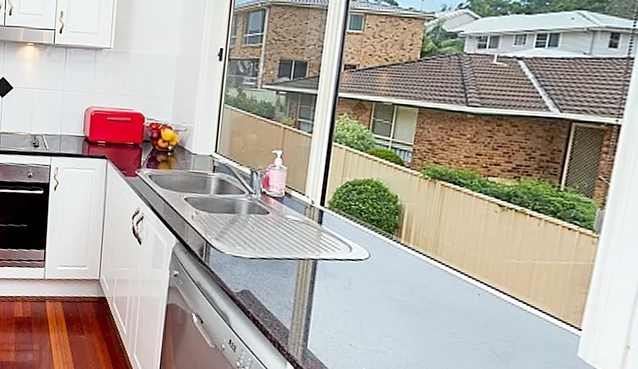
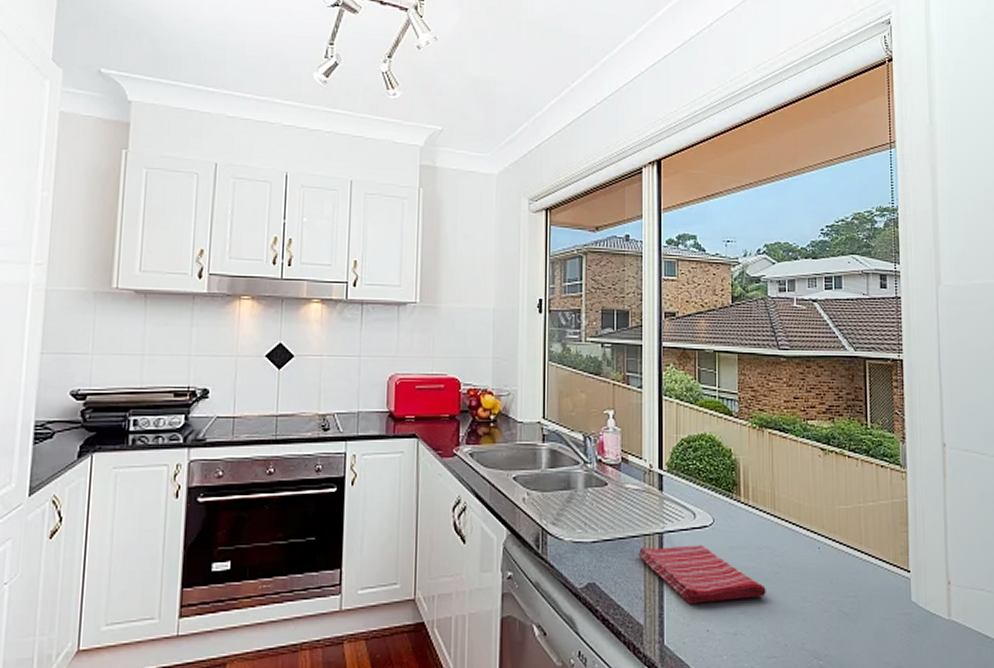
dish towel: none [291,268,415,327] -> present [637,545,766,603]

